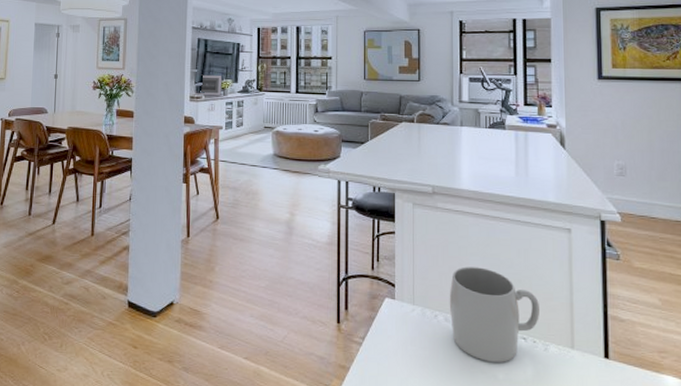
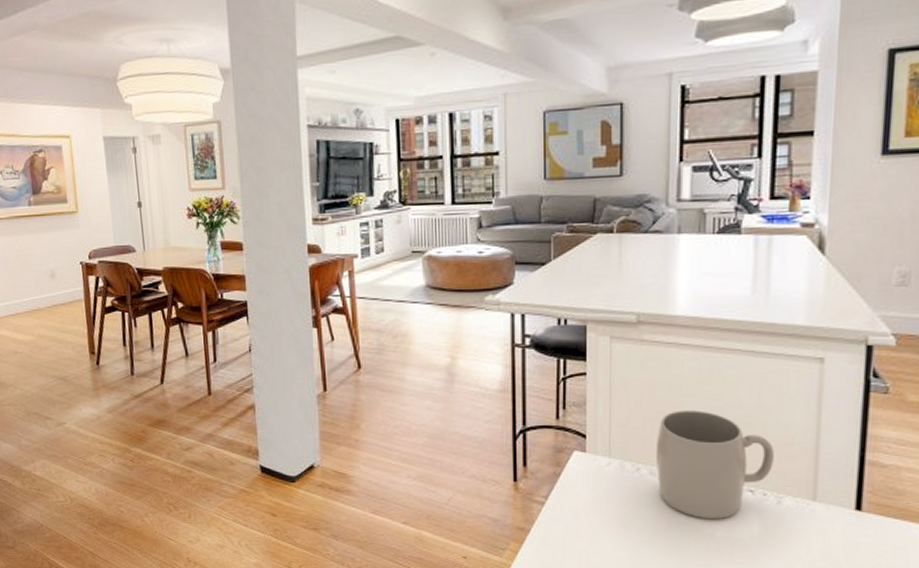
picture frame: present [195,75,221,96] -> none [319,188,353,217]

